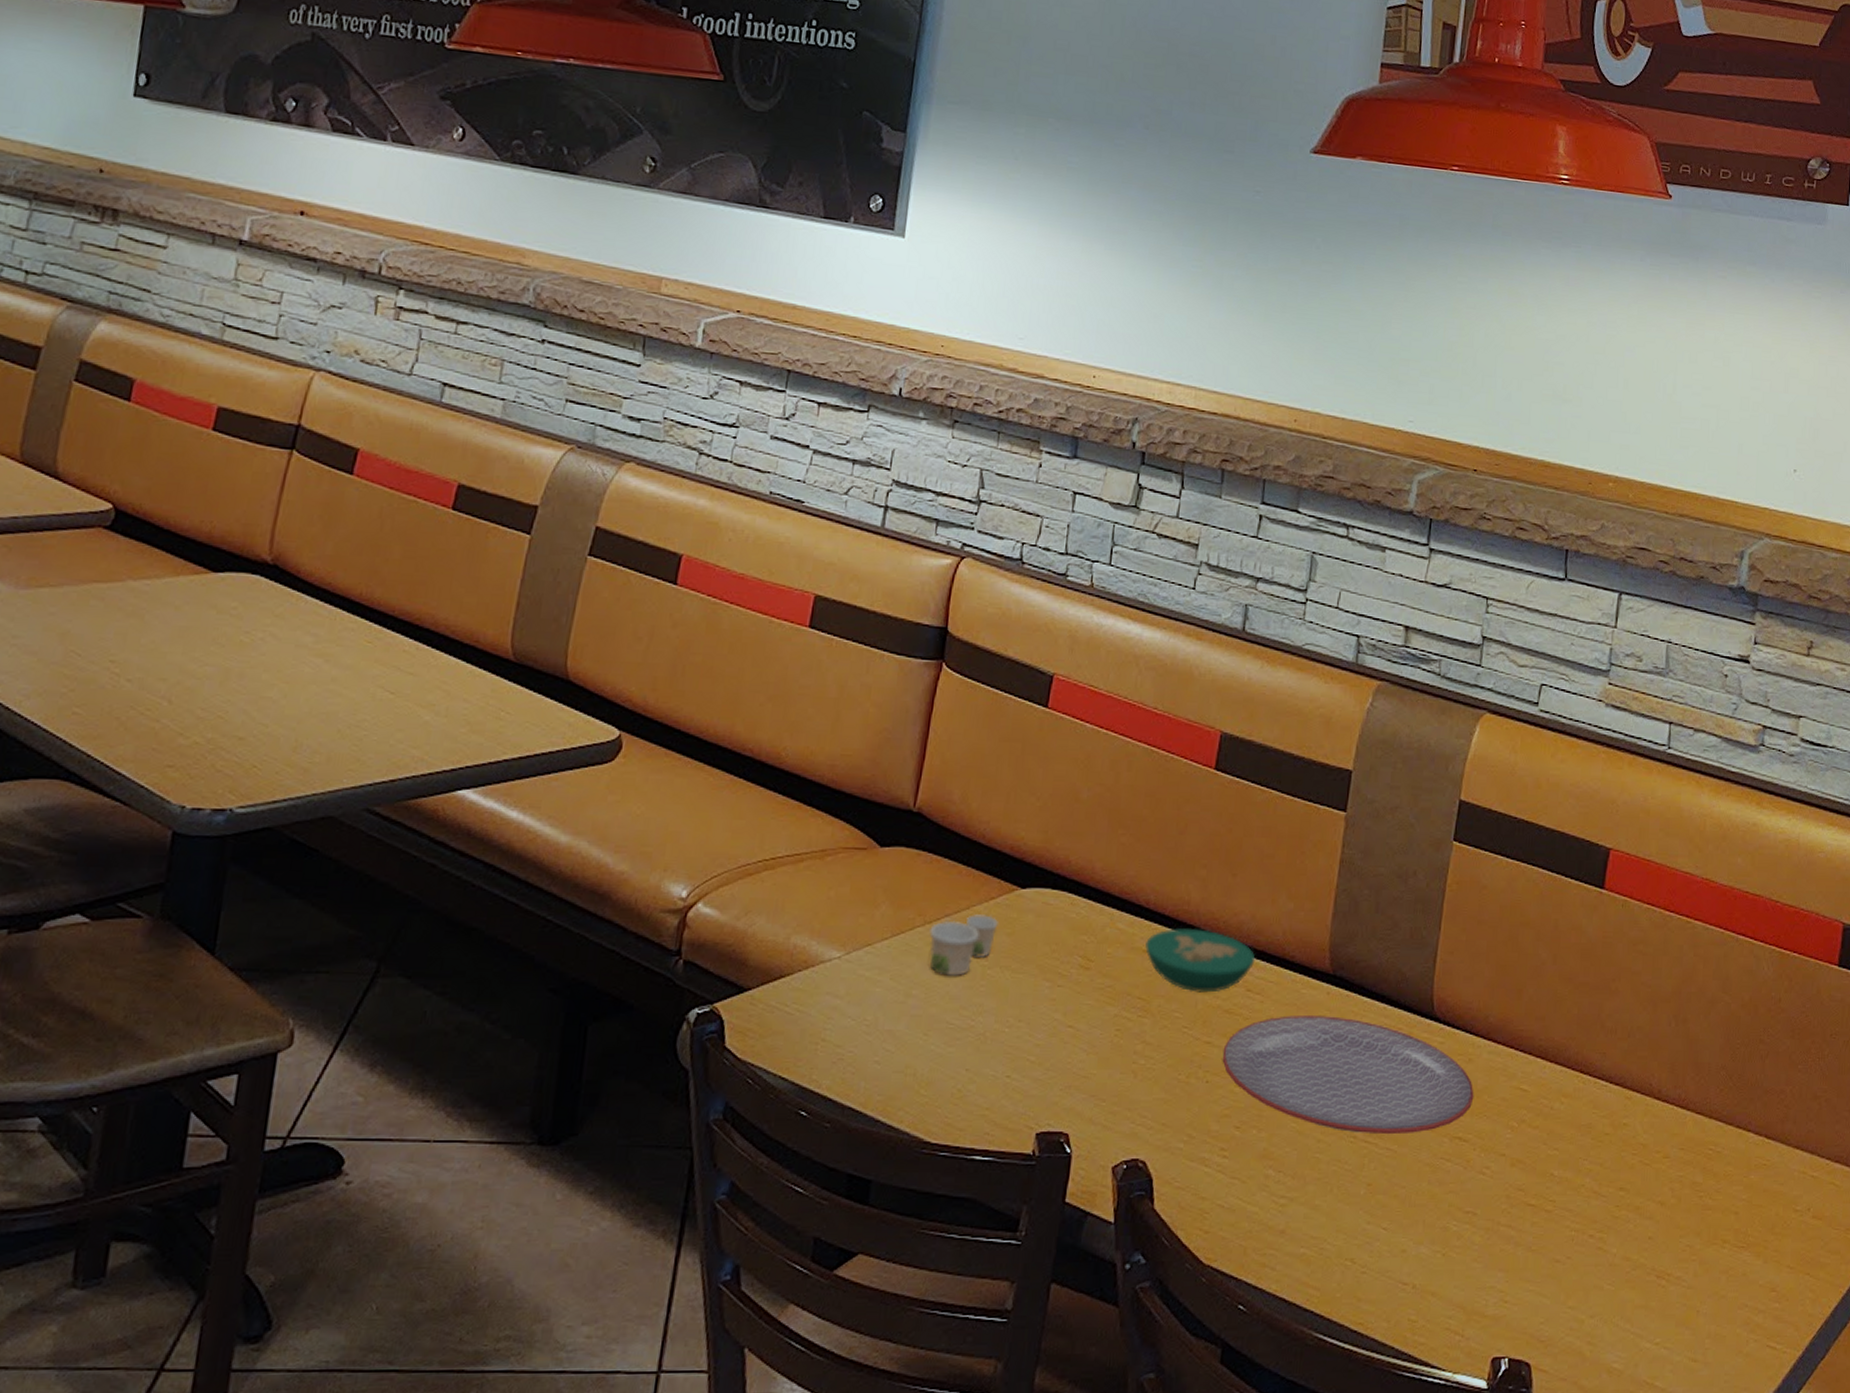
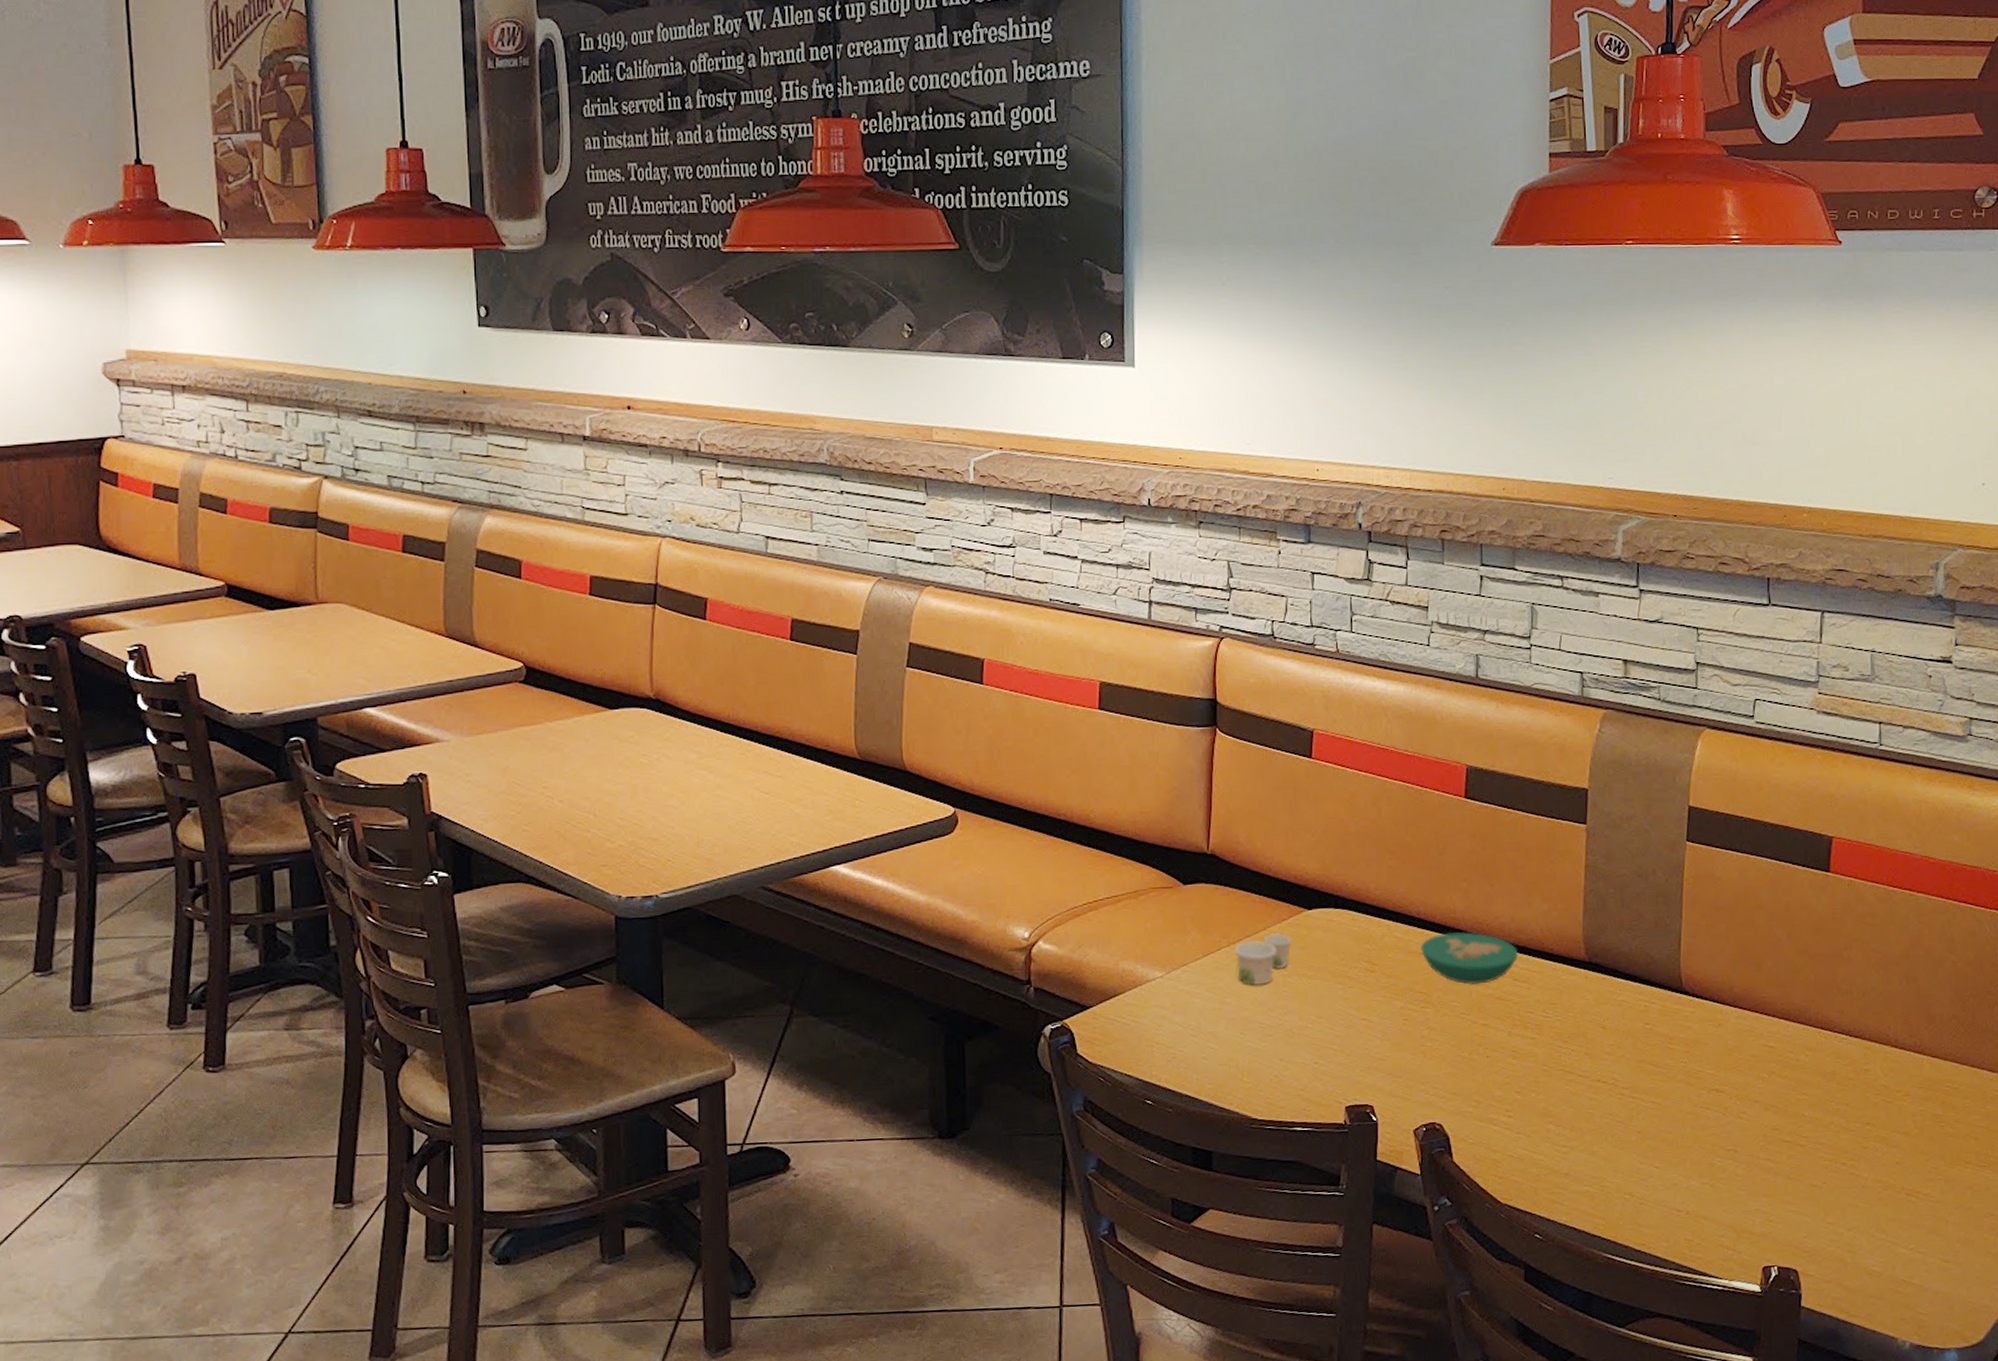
plate: present [1222,1015,1474,1135] -> none [1498,996,1726,1091]

